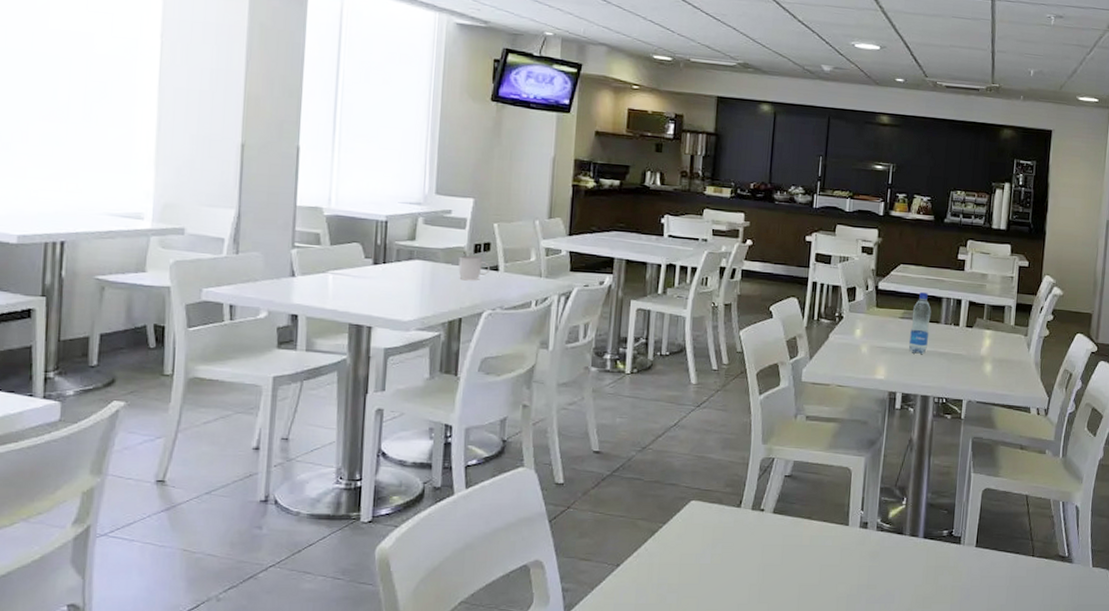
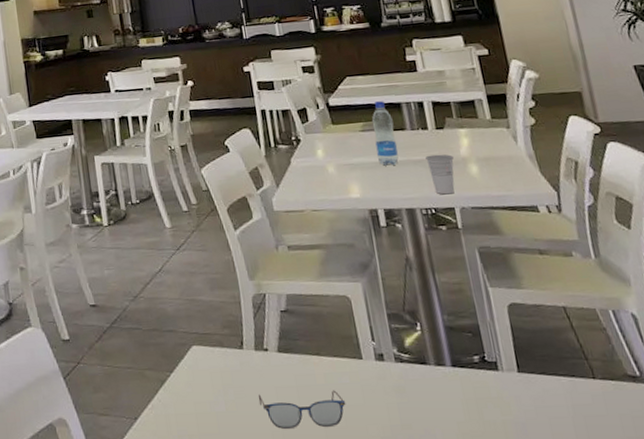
glasses: none [743,550,824,583] -> present [258,390,346,429]
cup: none [950,349,974,388] -> present [425,154,455,195]

